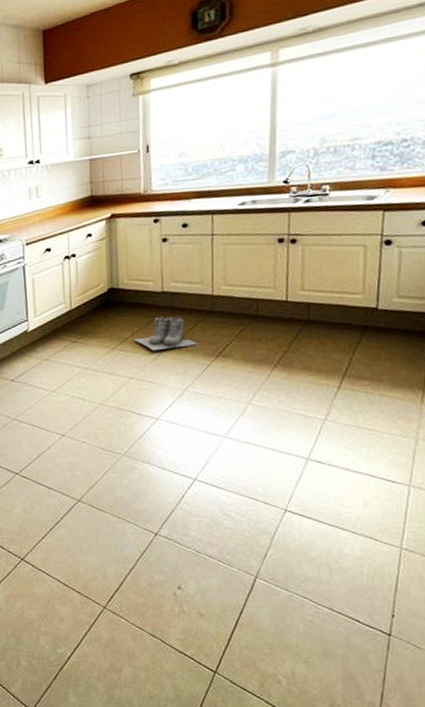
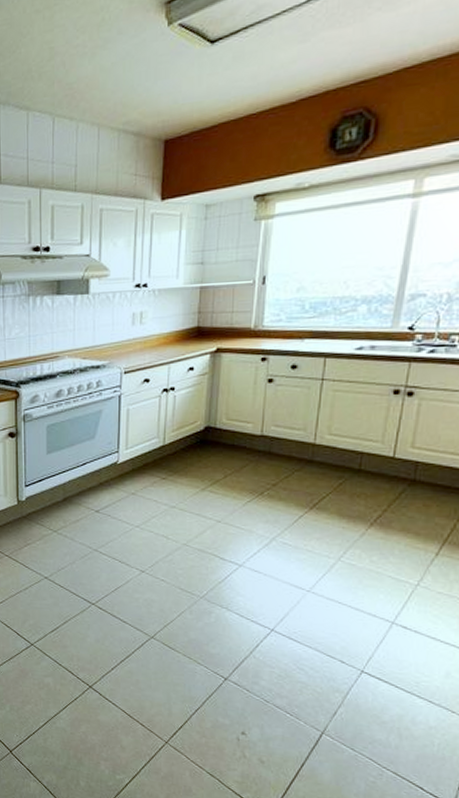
boots: present [134,316,198,350] -> none [226,460,292,496]

